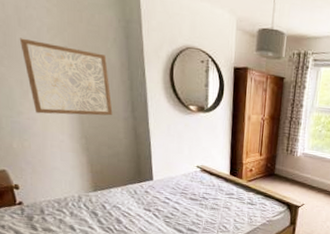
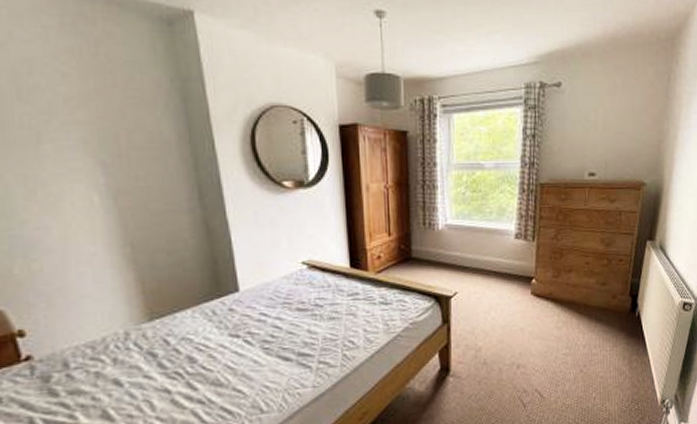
wall art: present [19,38,113,116] -> none [19,116,171,219]

